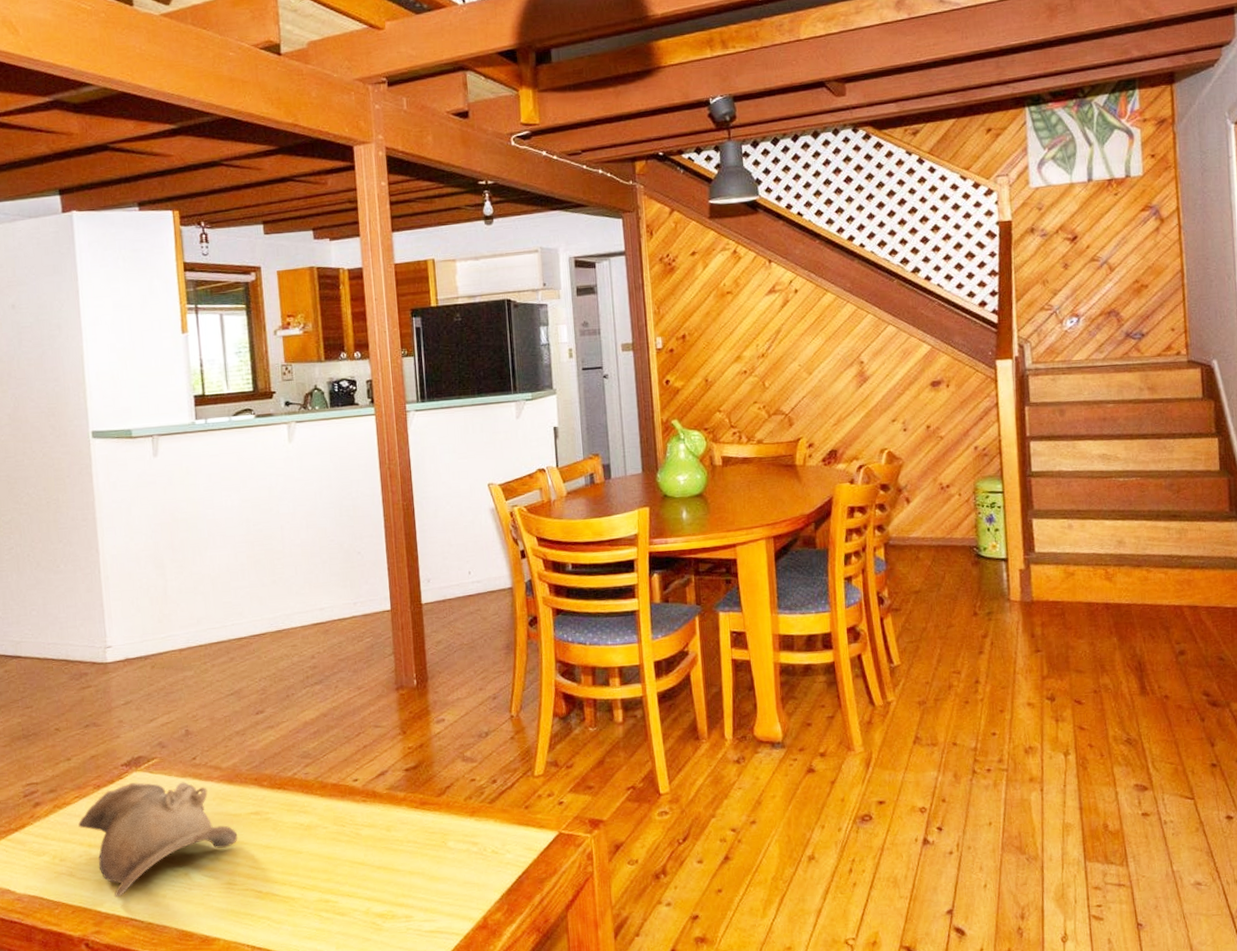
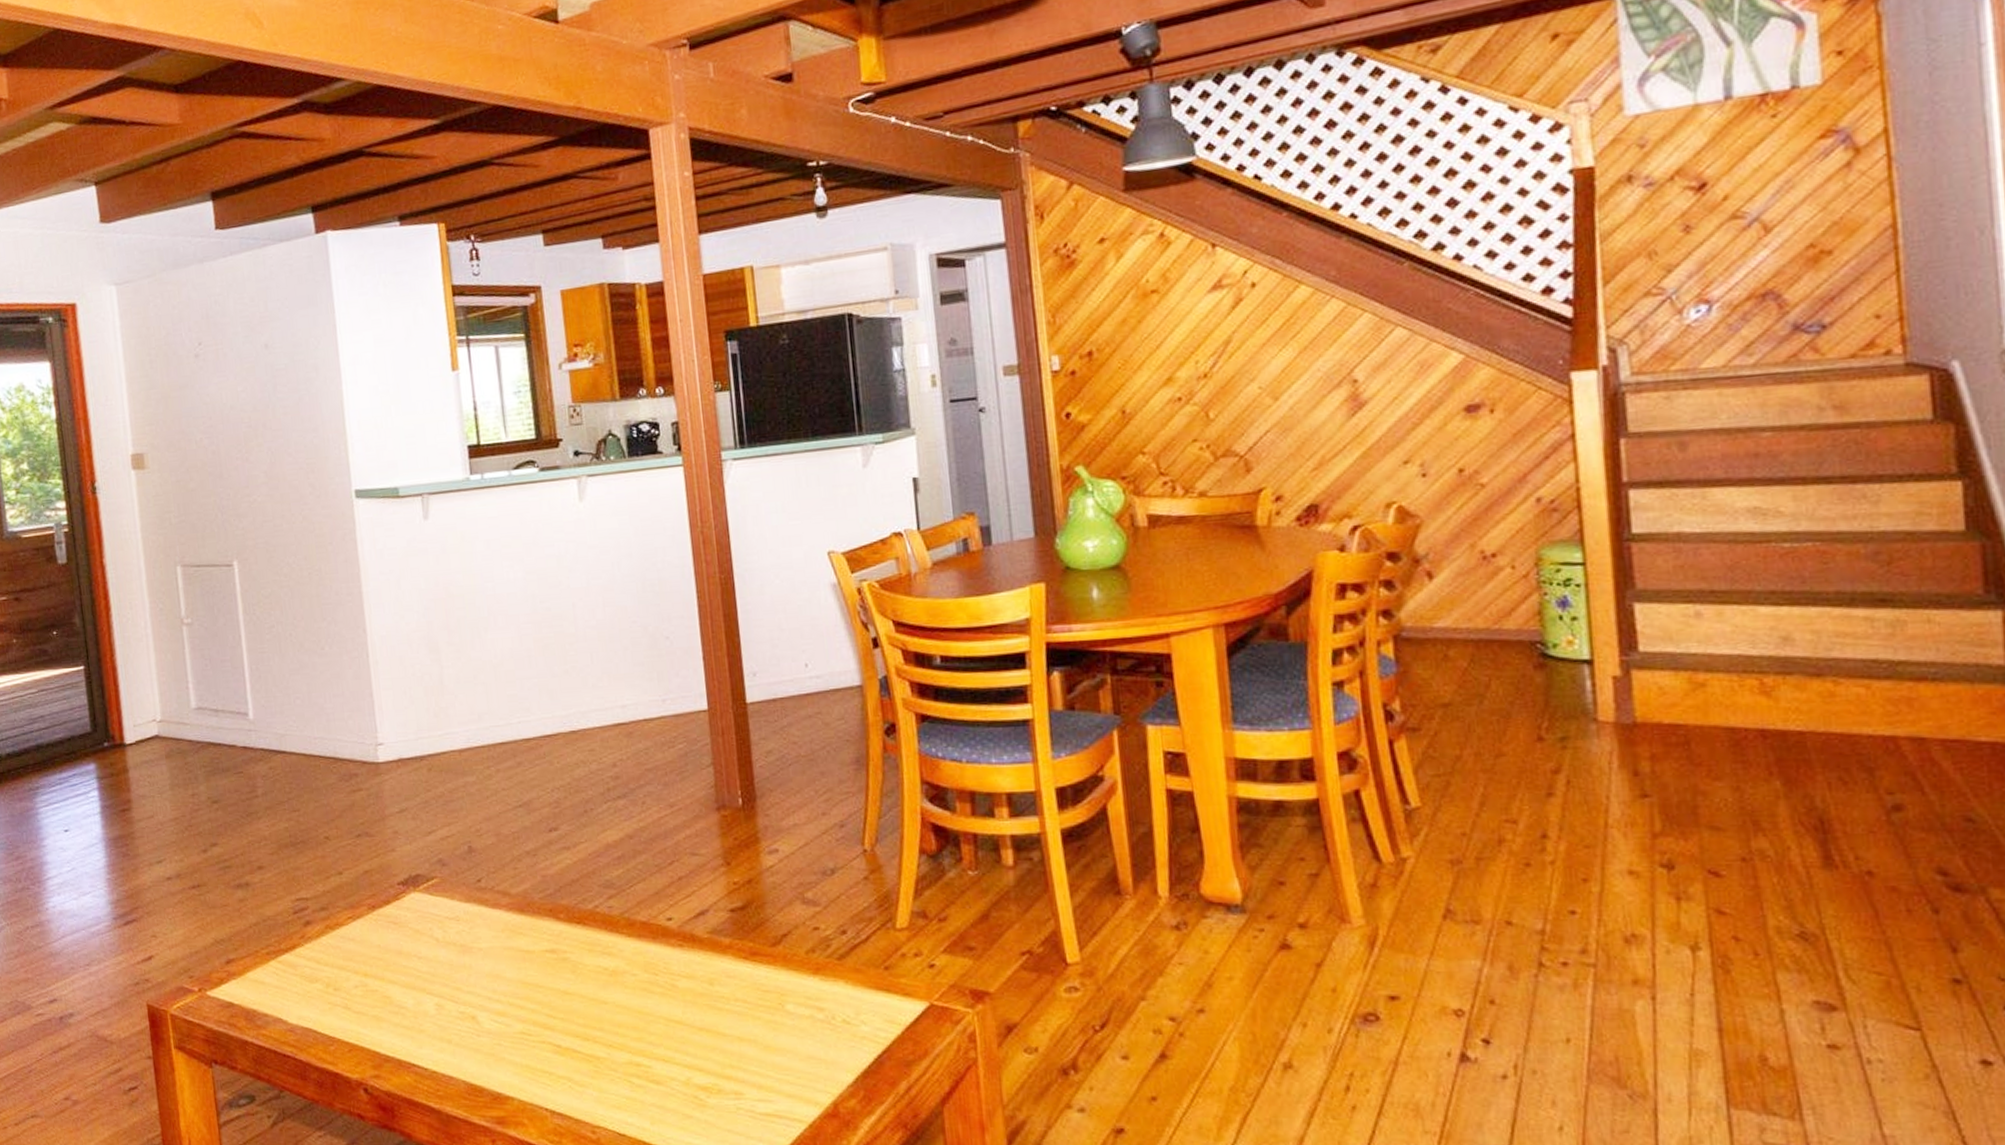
decorative bowl: present [78,782,238,898] -> none [352,905,532,1039]

